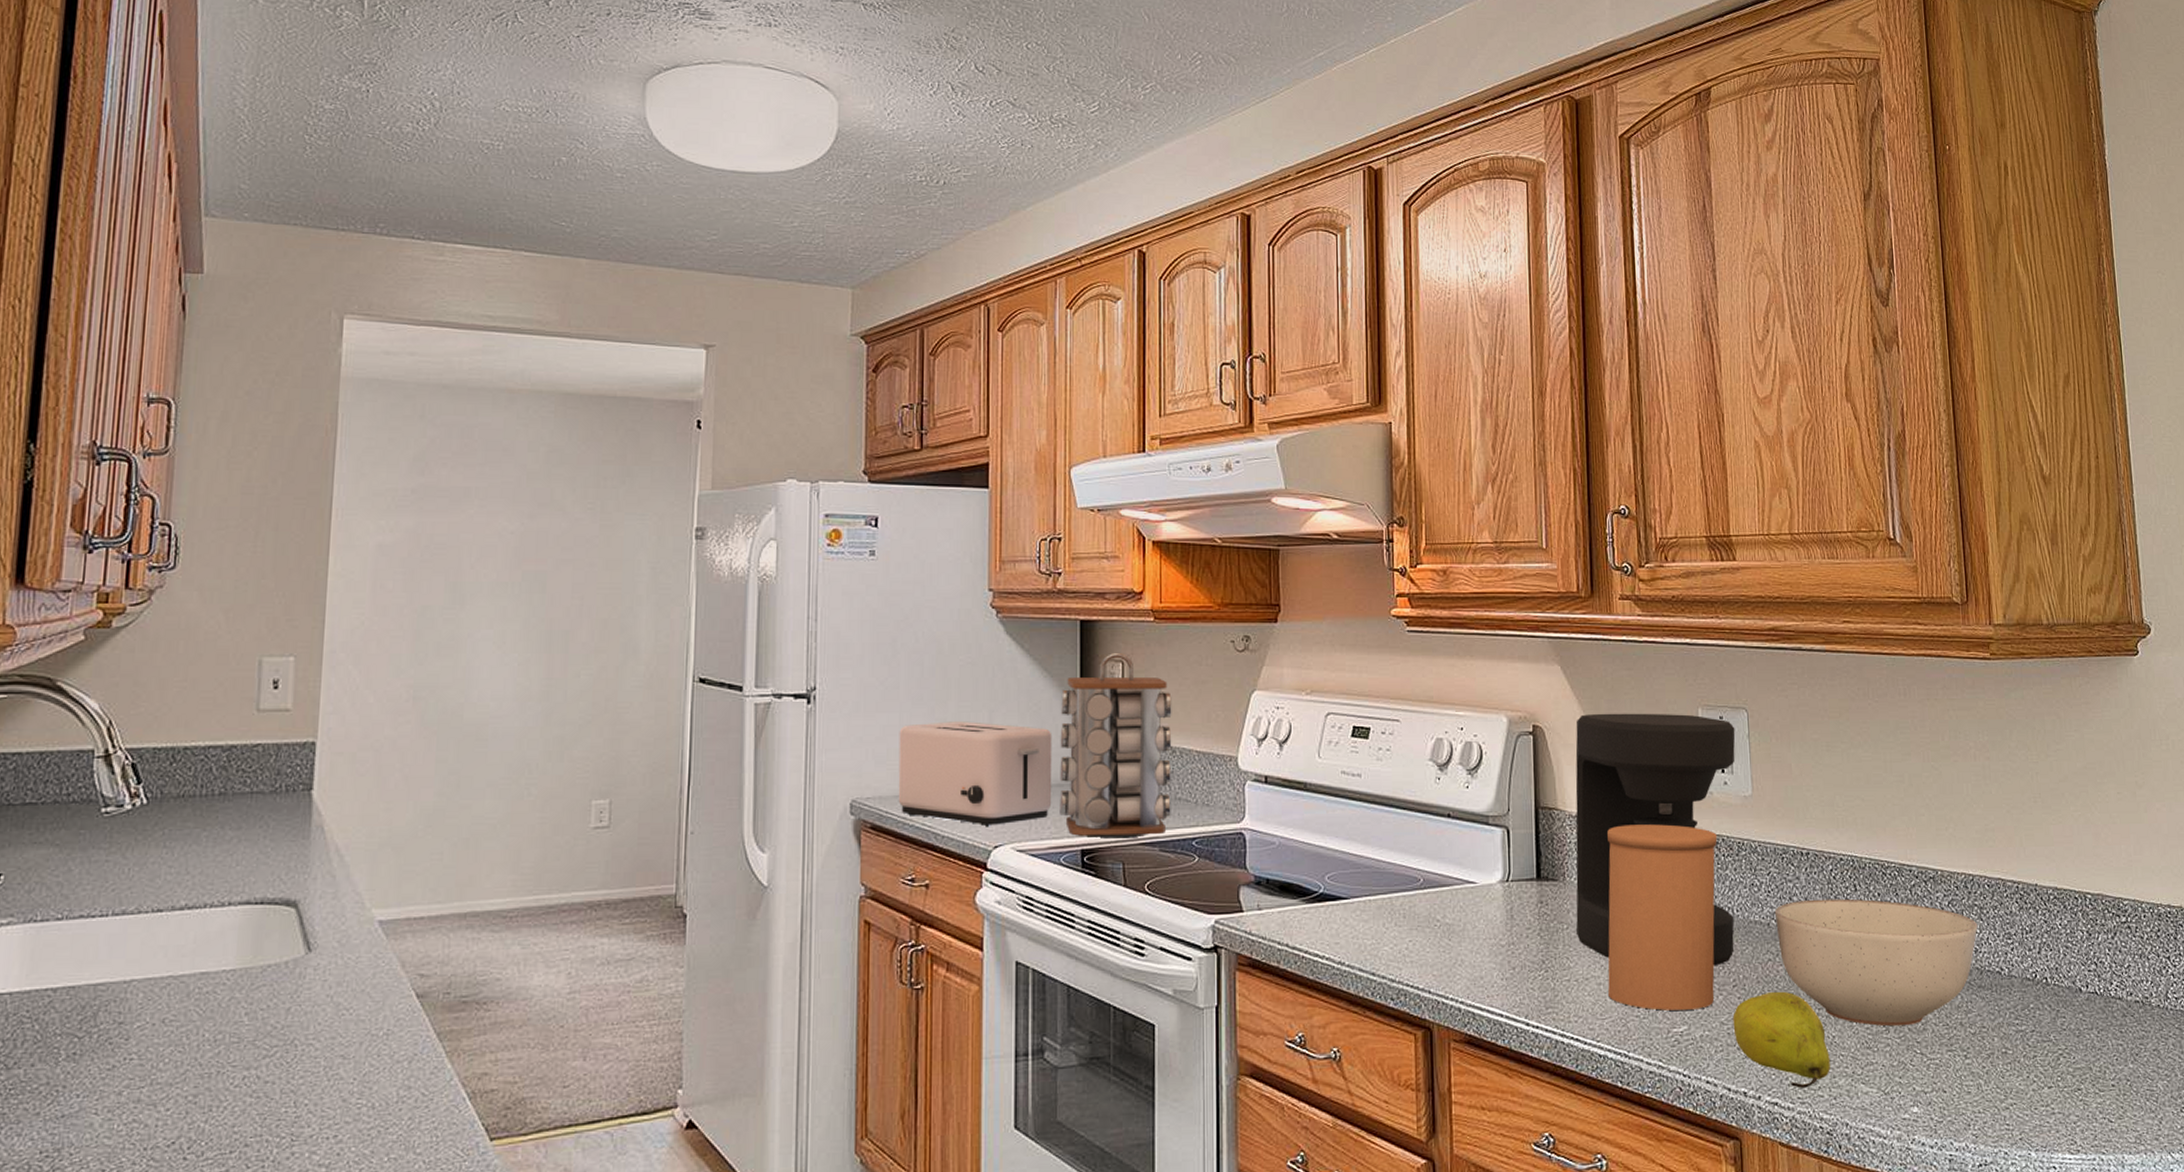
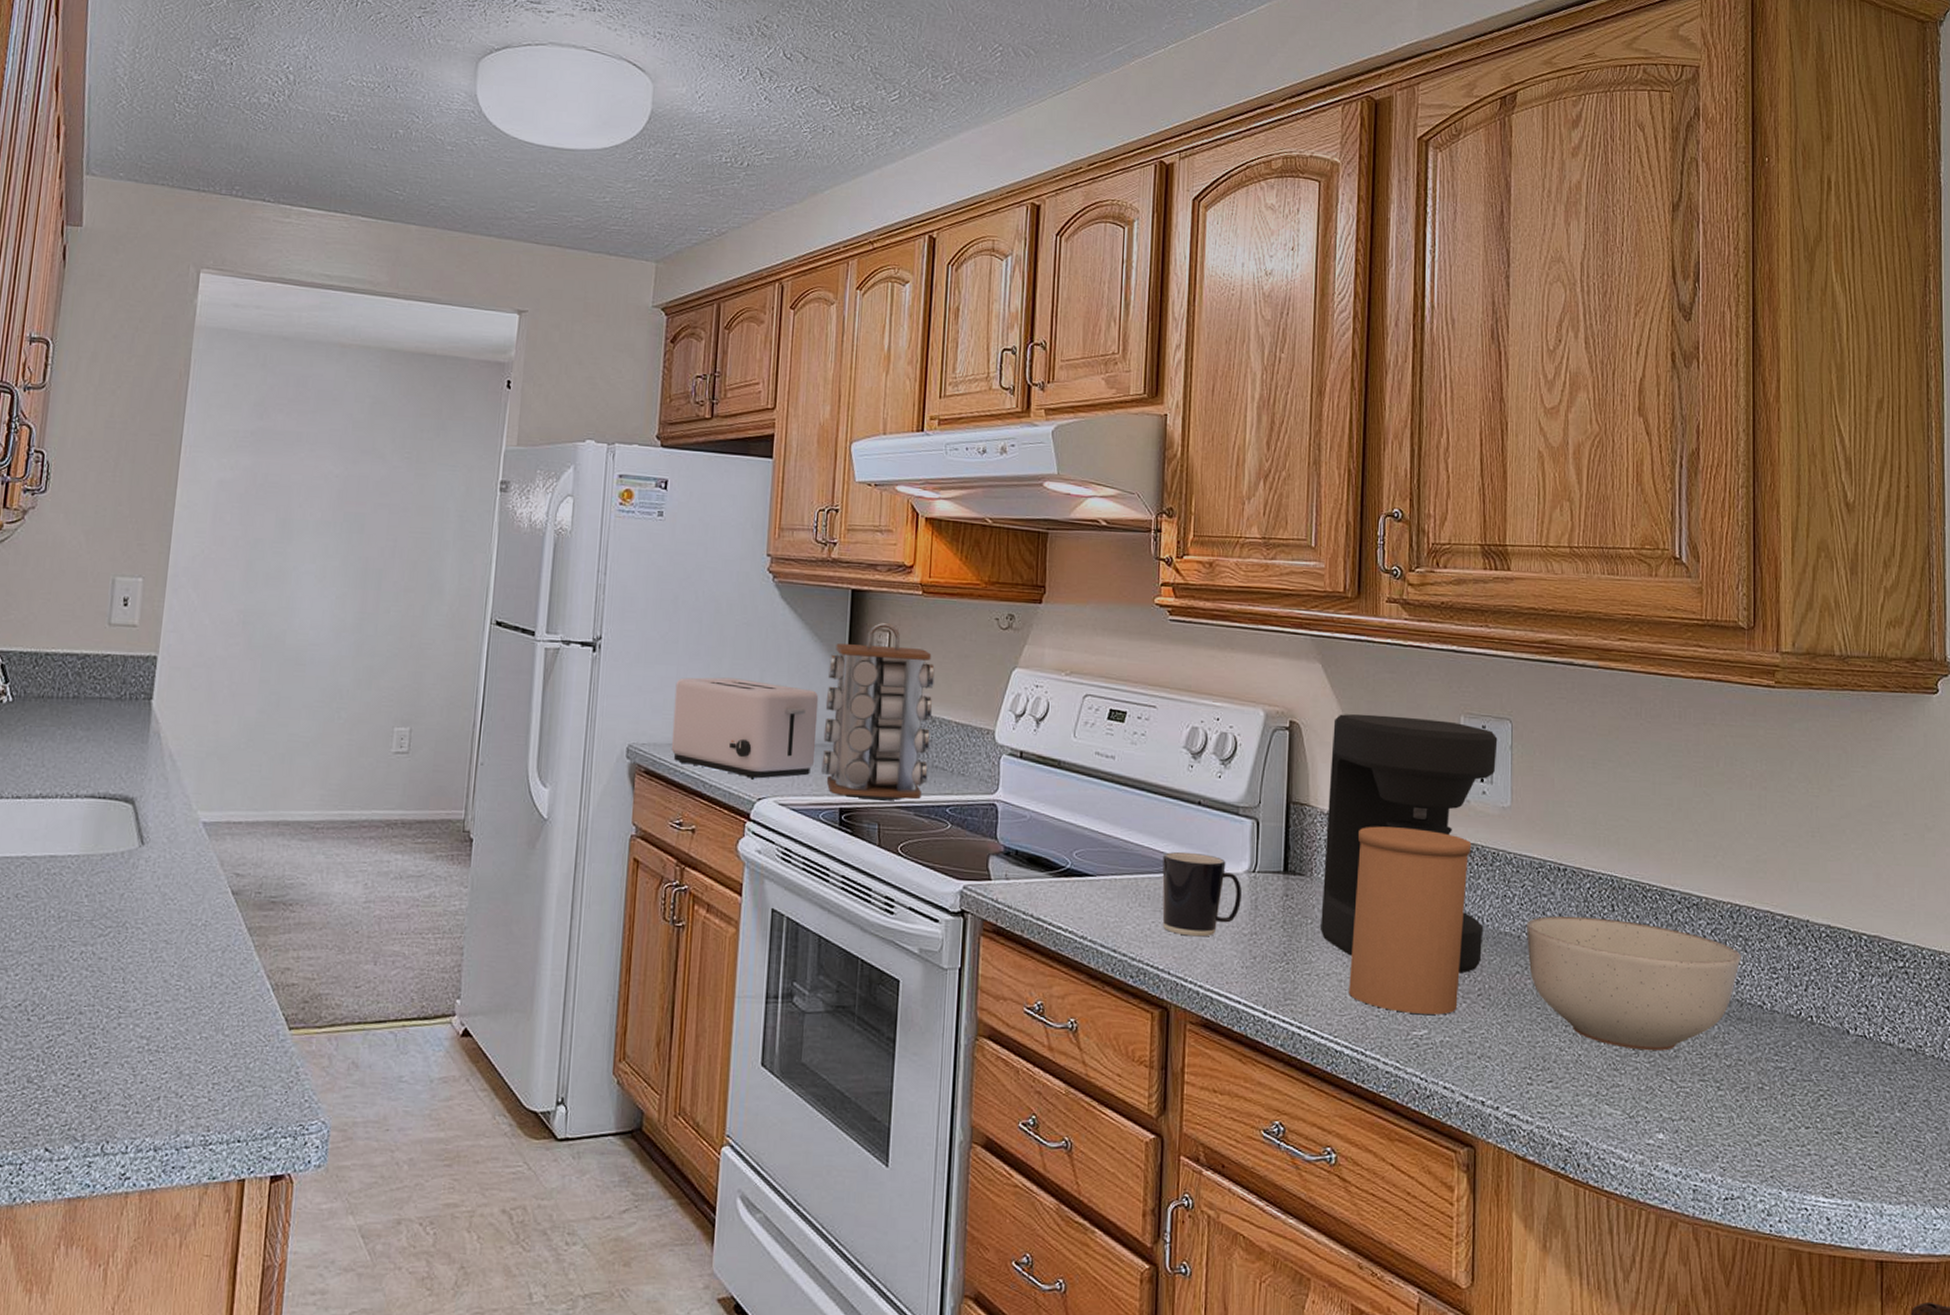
mug: none [1416,866,1498,952] -> present [1162,851,1243,937]
fruit: present [1733,991,1830,1089] -> none [1475,1004,1574,1104]

